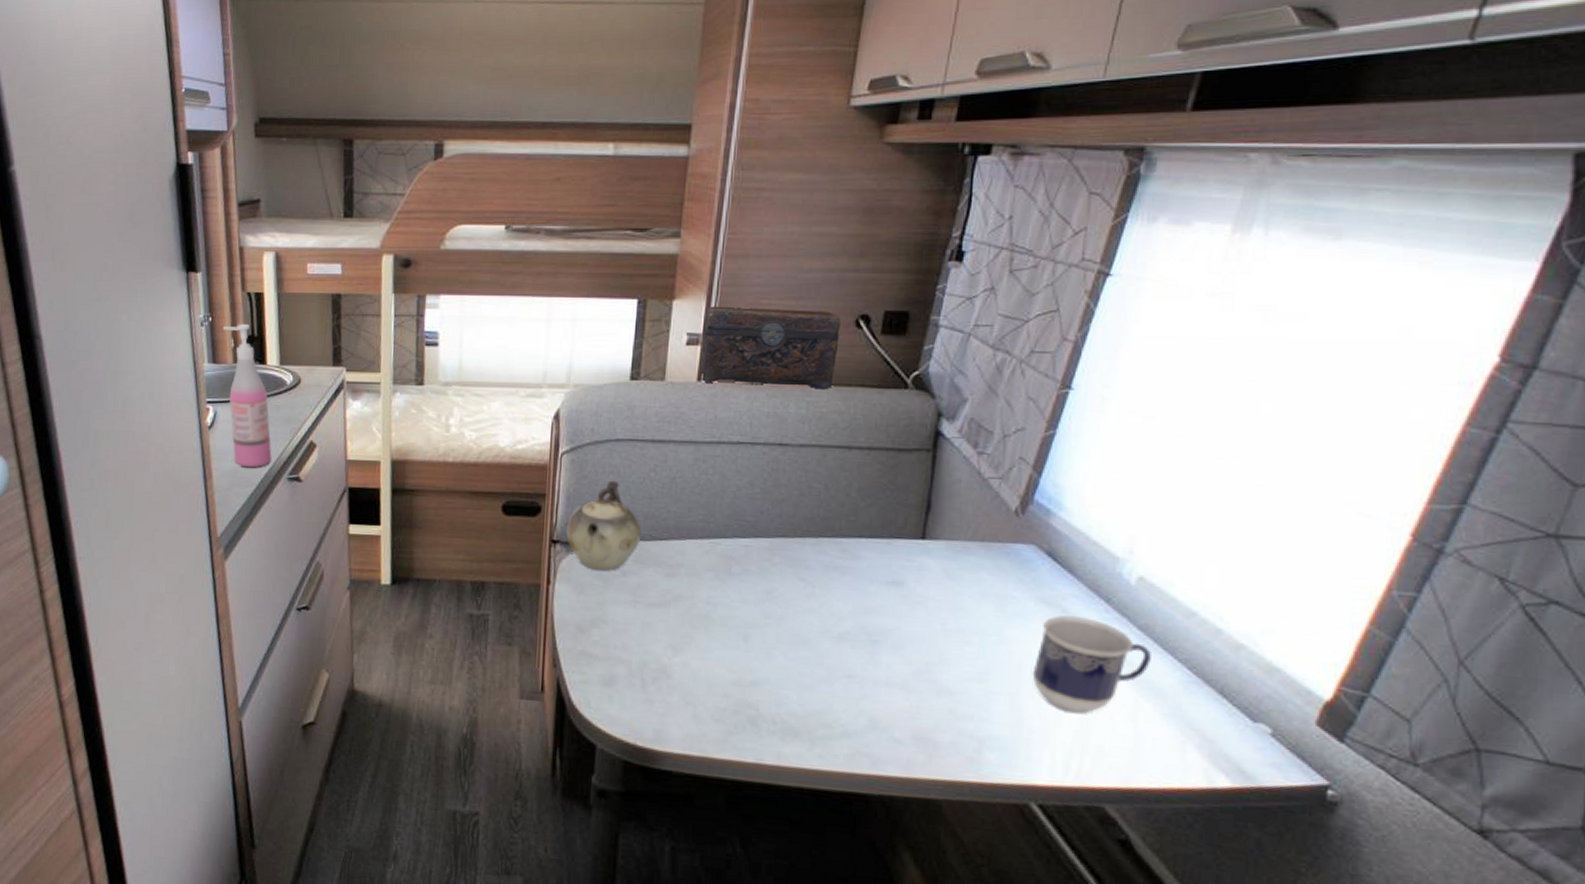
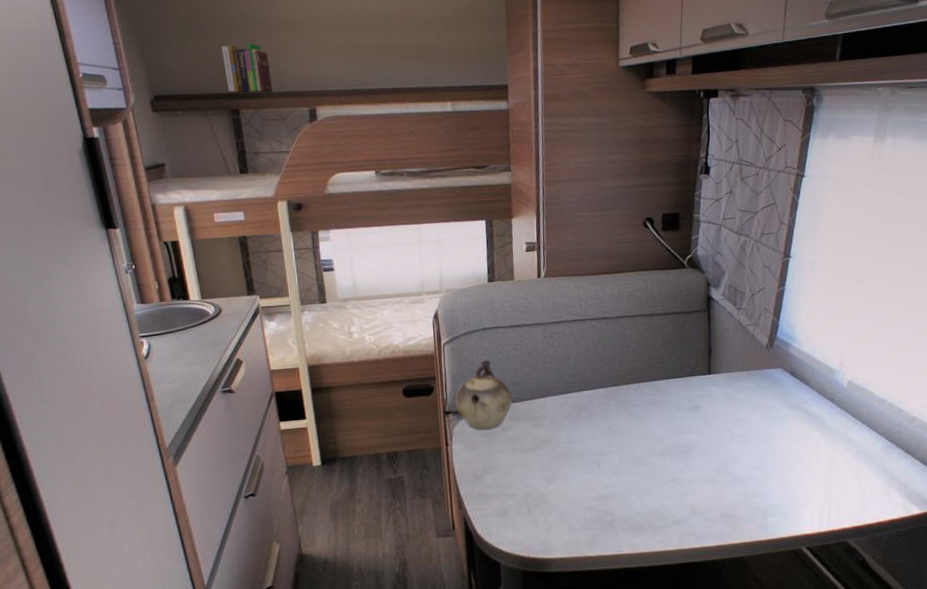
soap dispenser: present [222,324,272,468] -> none [146,268,205,387]
books: none [342,59,396,120] -> present [221,43,273,93]
decorative box: present [700,306,841,390] -> none [537,217,634,279]
cup: present [1032,615,1151,713] -> none [791,414,863,480]

